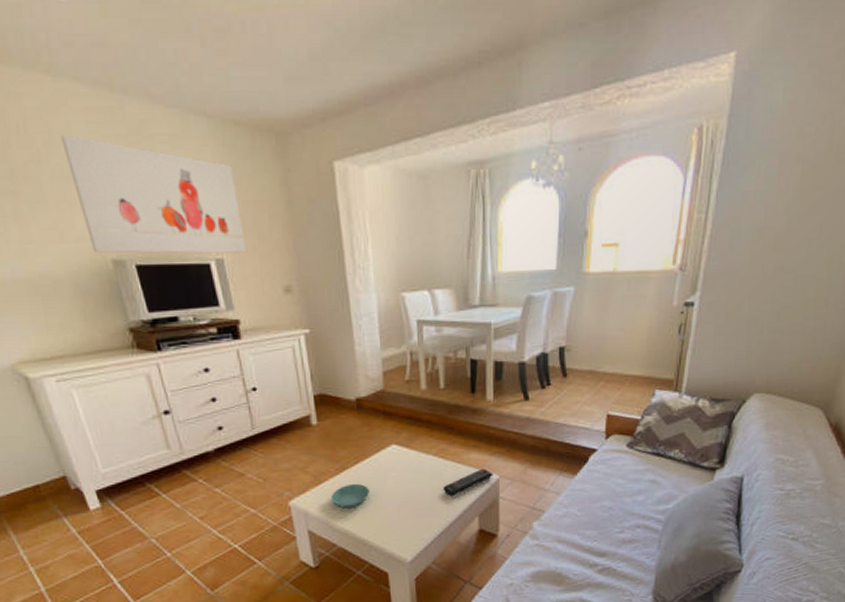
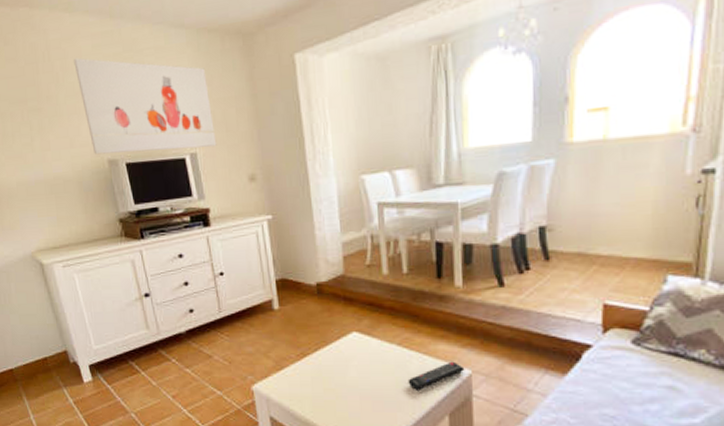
saucer: present [331,483,369,509] -> none [292,371,330,397]

